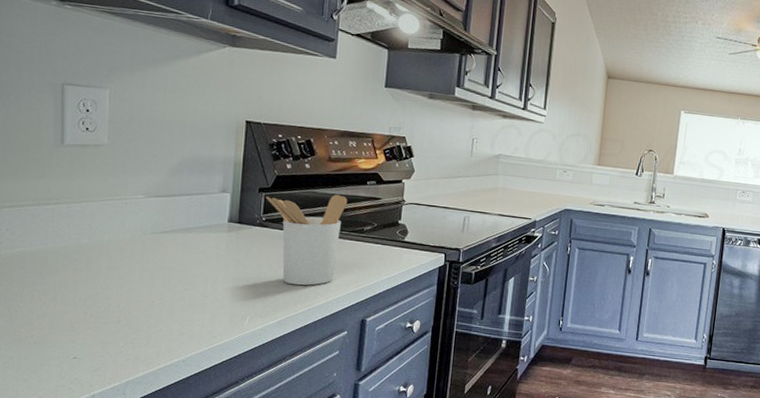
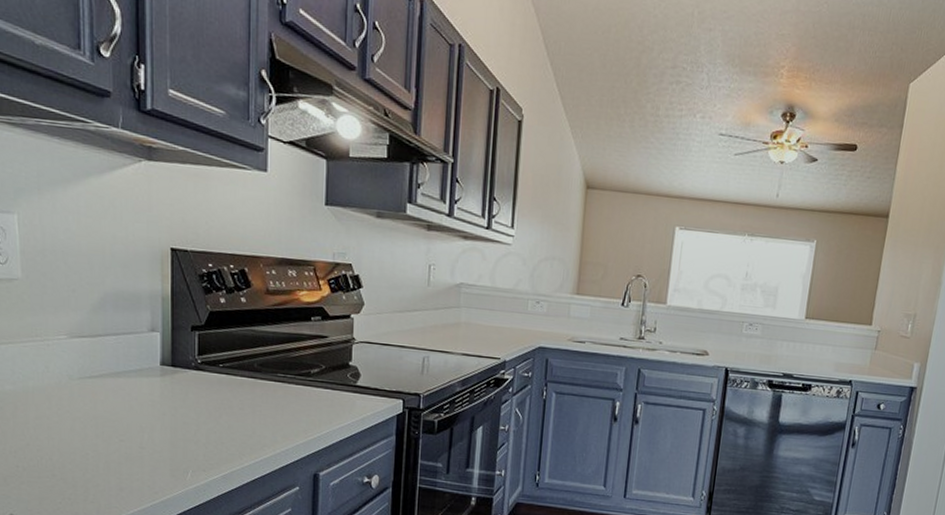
utensil holder: present [266,194,348,286] -> none [200,332,291,436]

